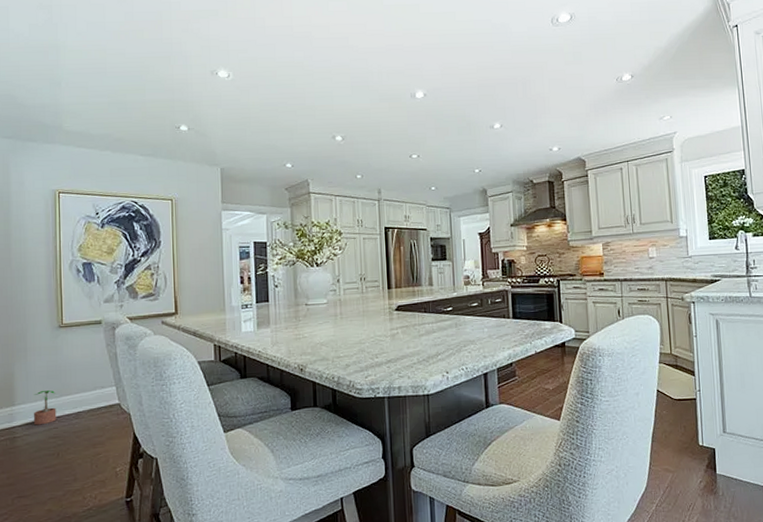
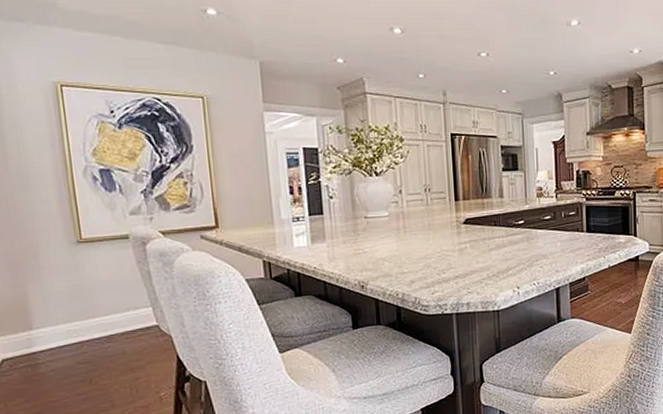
potted plant: present [34,390,57,426] -> none [54,312,85,351]

